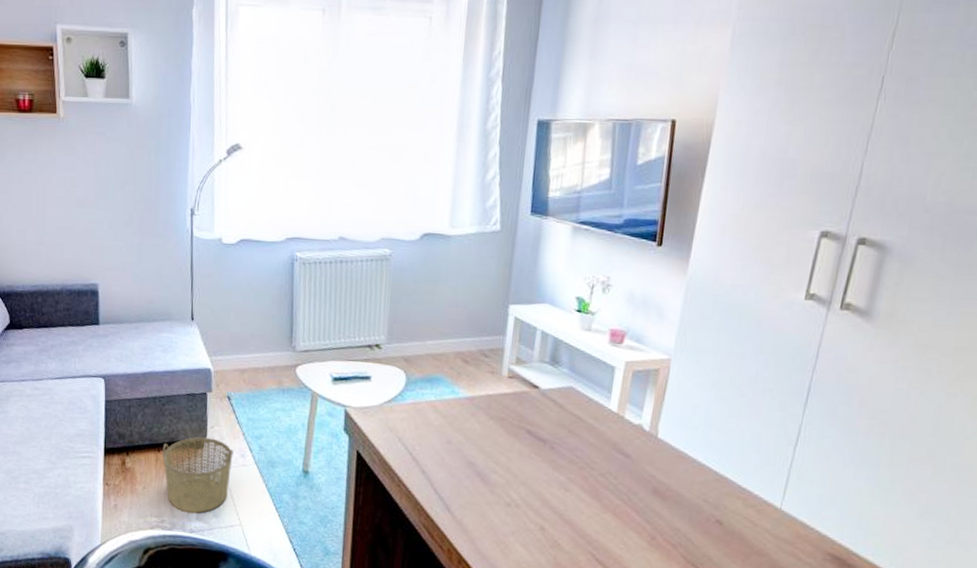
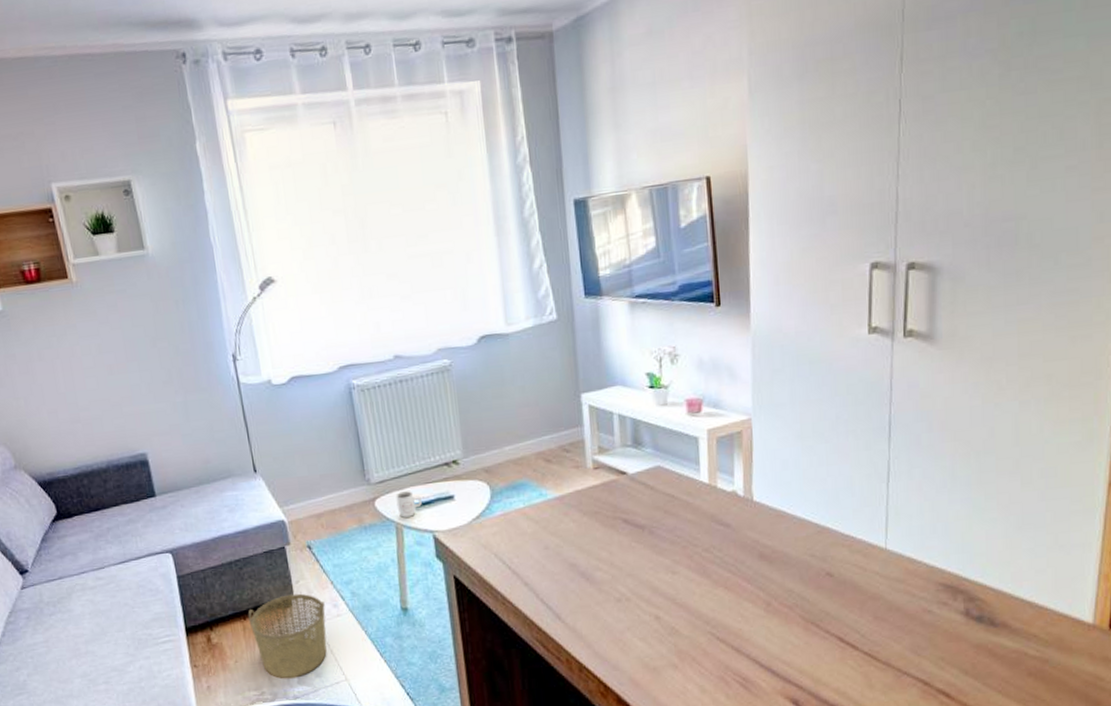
mug: none [316,364,340,389] -> present [396,491,422,518]

